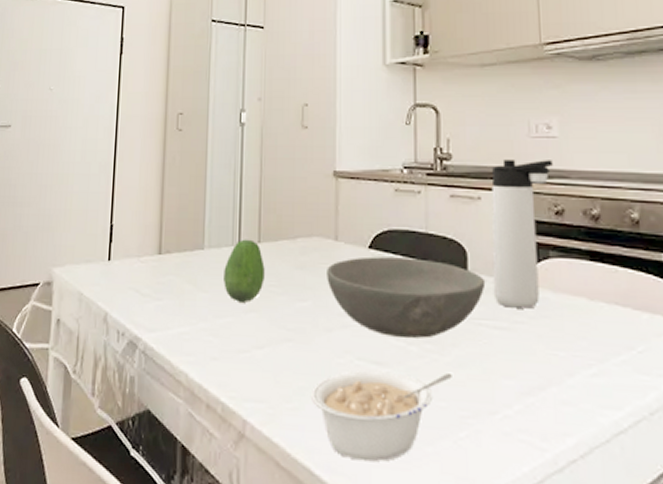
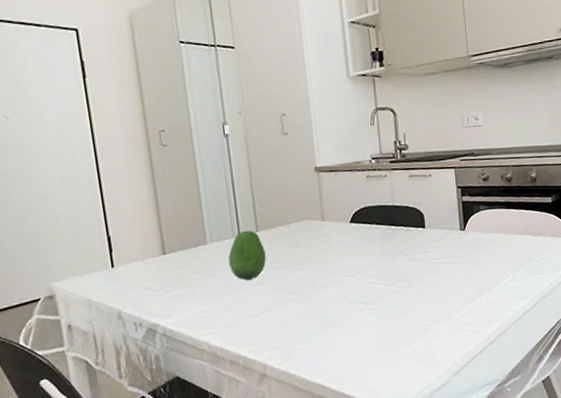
legume: present [312,370,452,462] -> none [316,299,419,370]
bowl: present [327,256,486,338] -> none [318,224,439,283]
thermos bottle: present [491,159,553,309] -> none [438,142,480,248]

